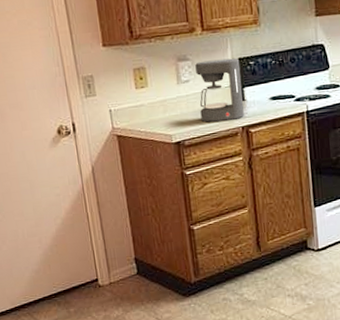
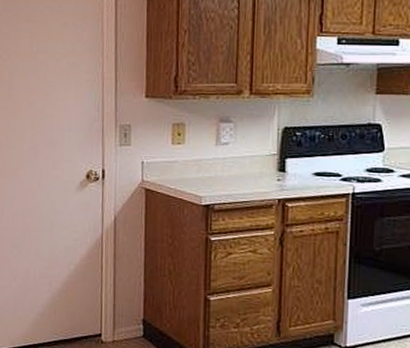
coffee maker: present [195,57,244,122] -> none [235,125,286,191]

